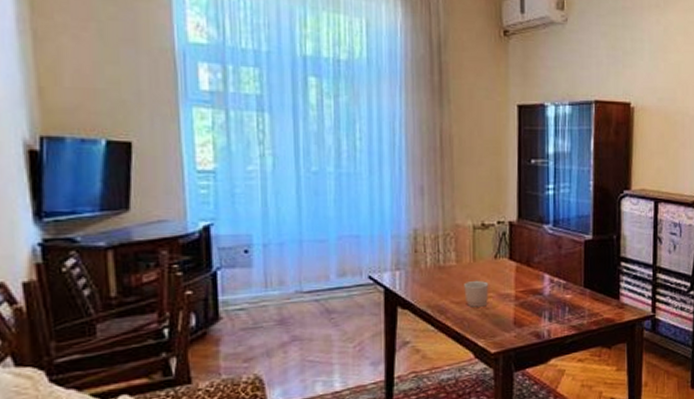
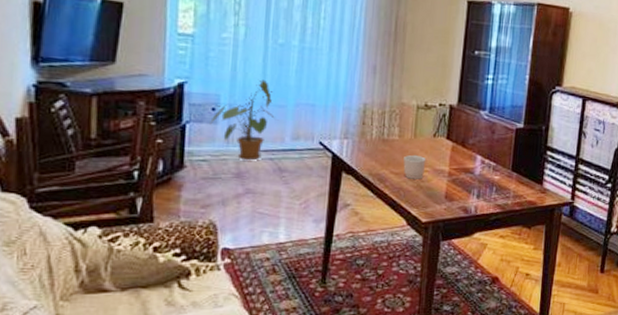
house plant: none [244,213,318,305] -> present [210,79,276,161]

